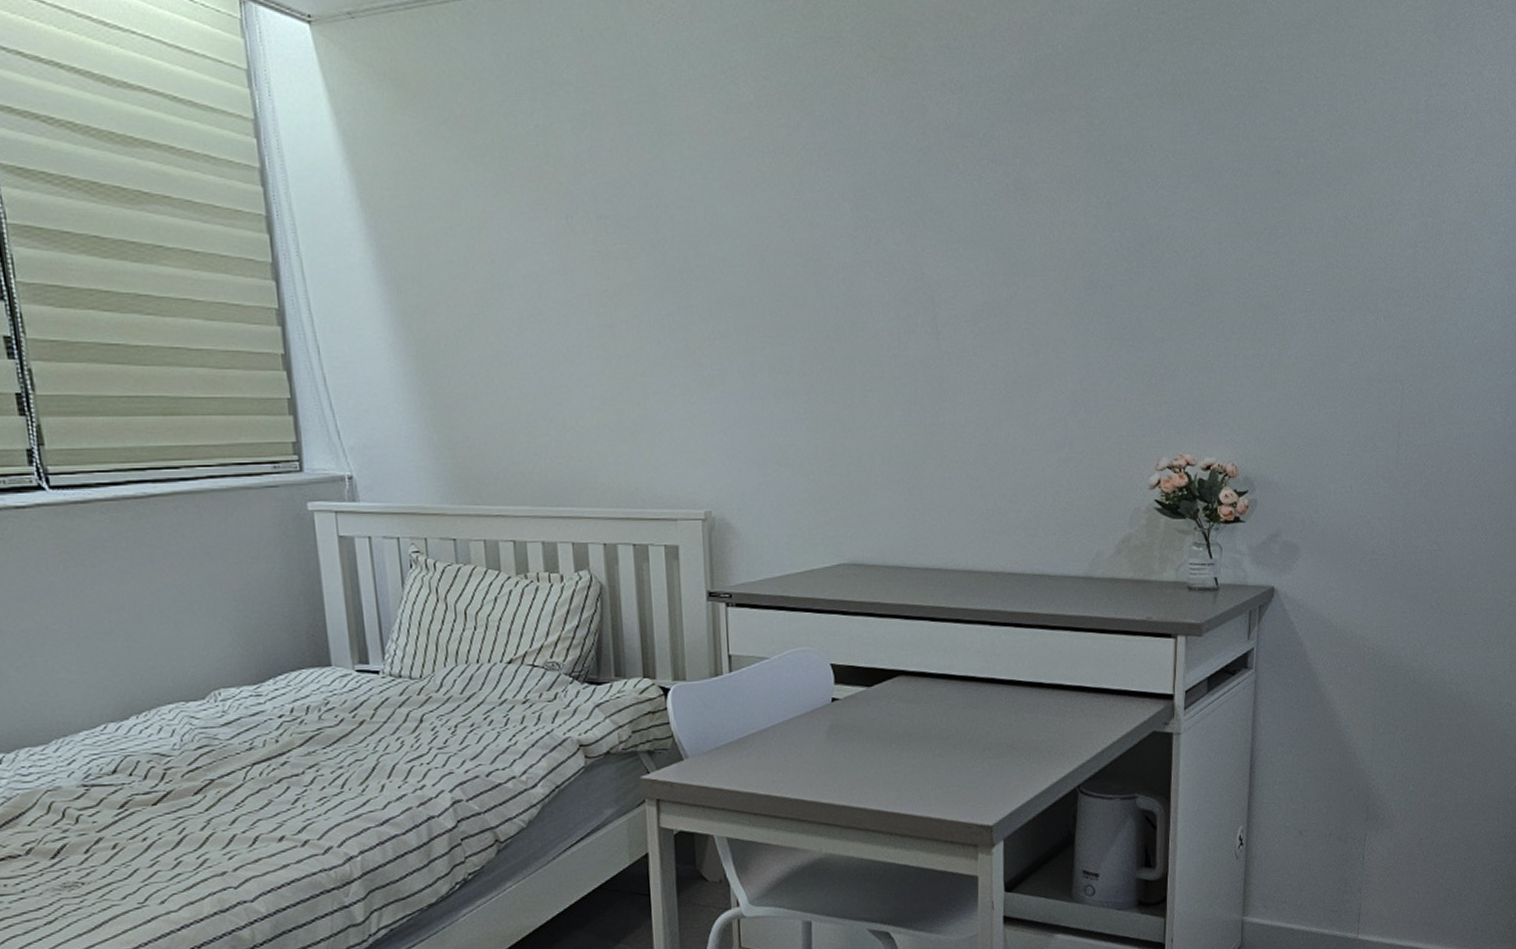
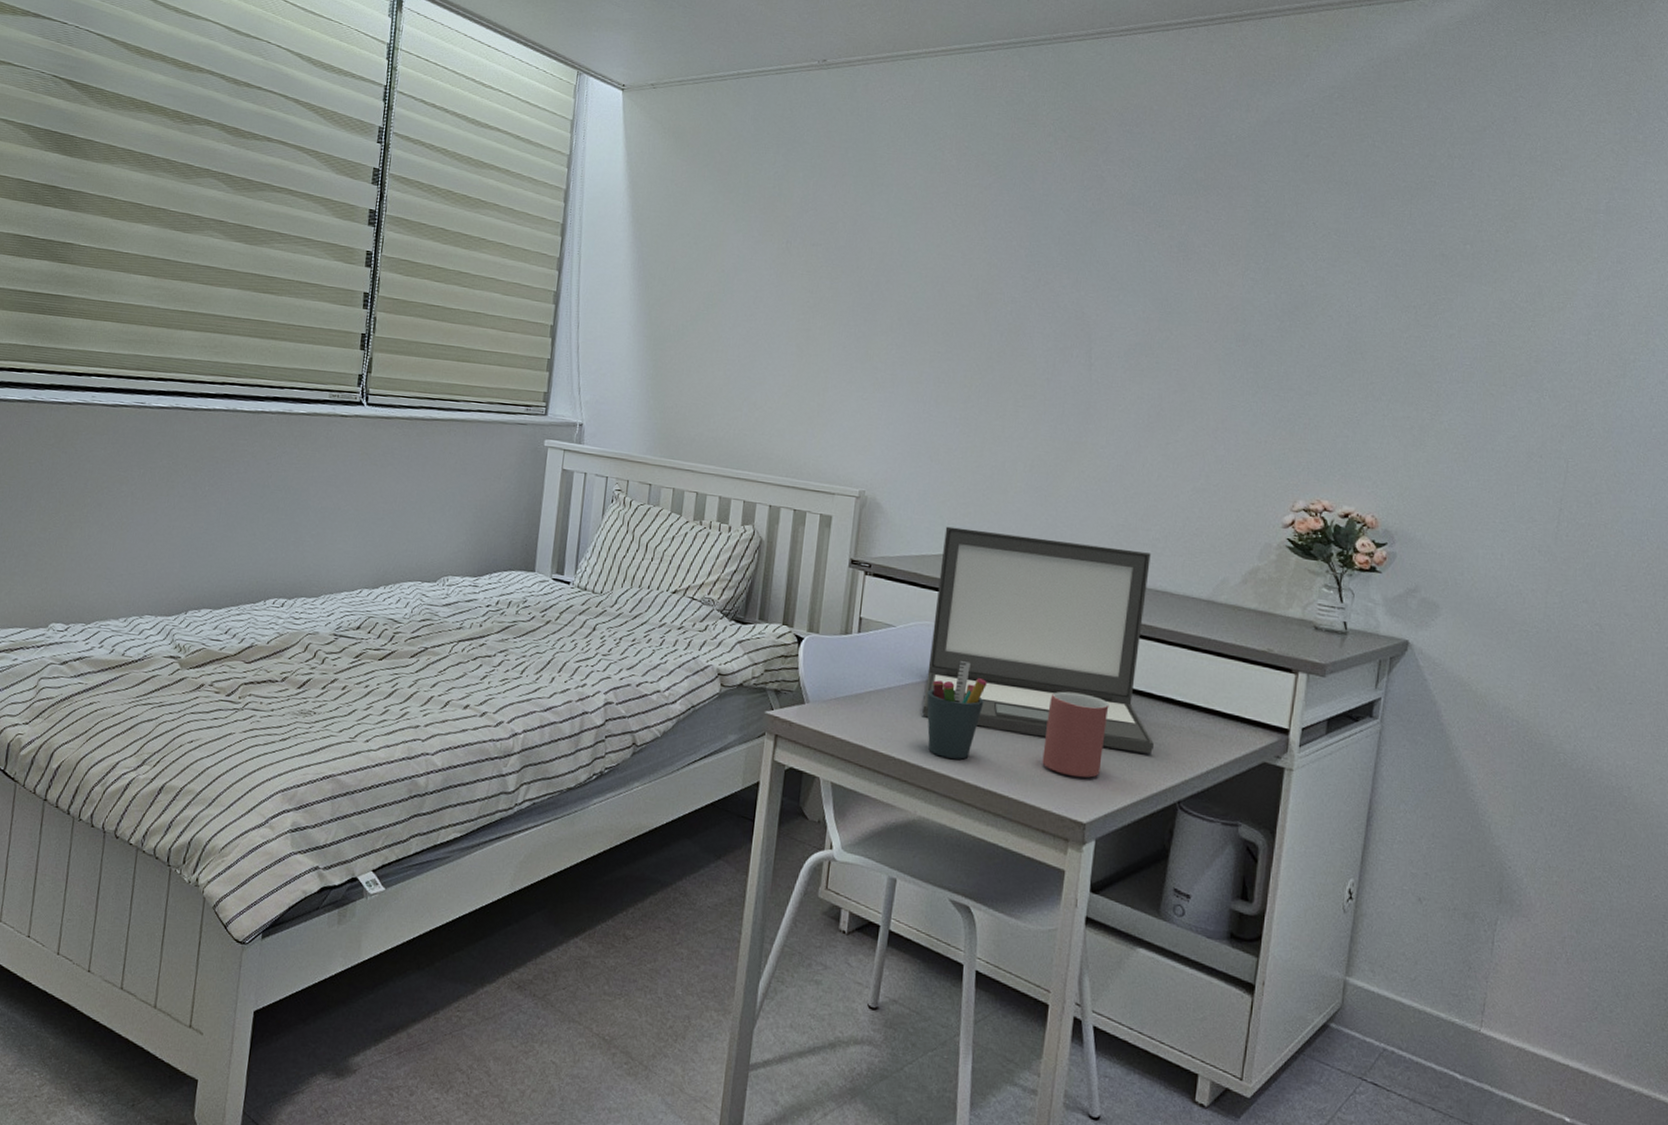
laptop: none [807,535,1049,750] -> present [922,526,1154,754]
pen holder: none [814,683,875,788] -> present [926,661,987,759]
mug: none [941,695,1001,782] -> present [1042,691,1110,778]

